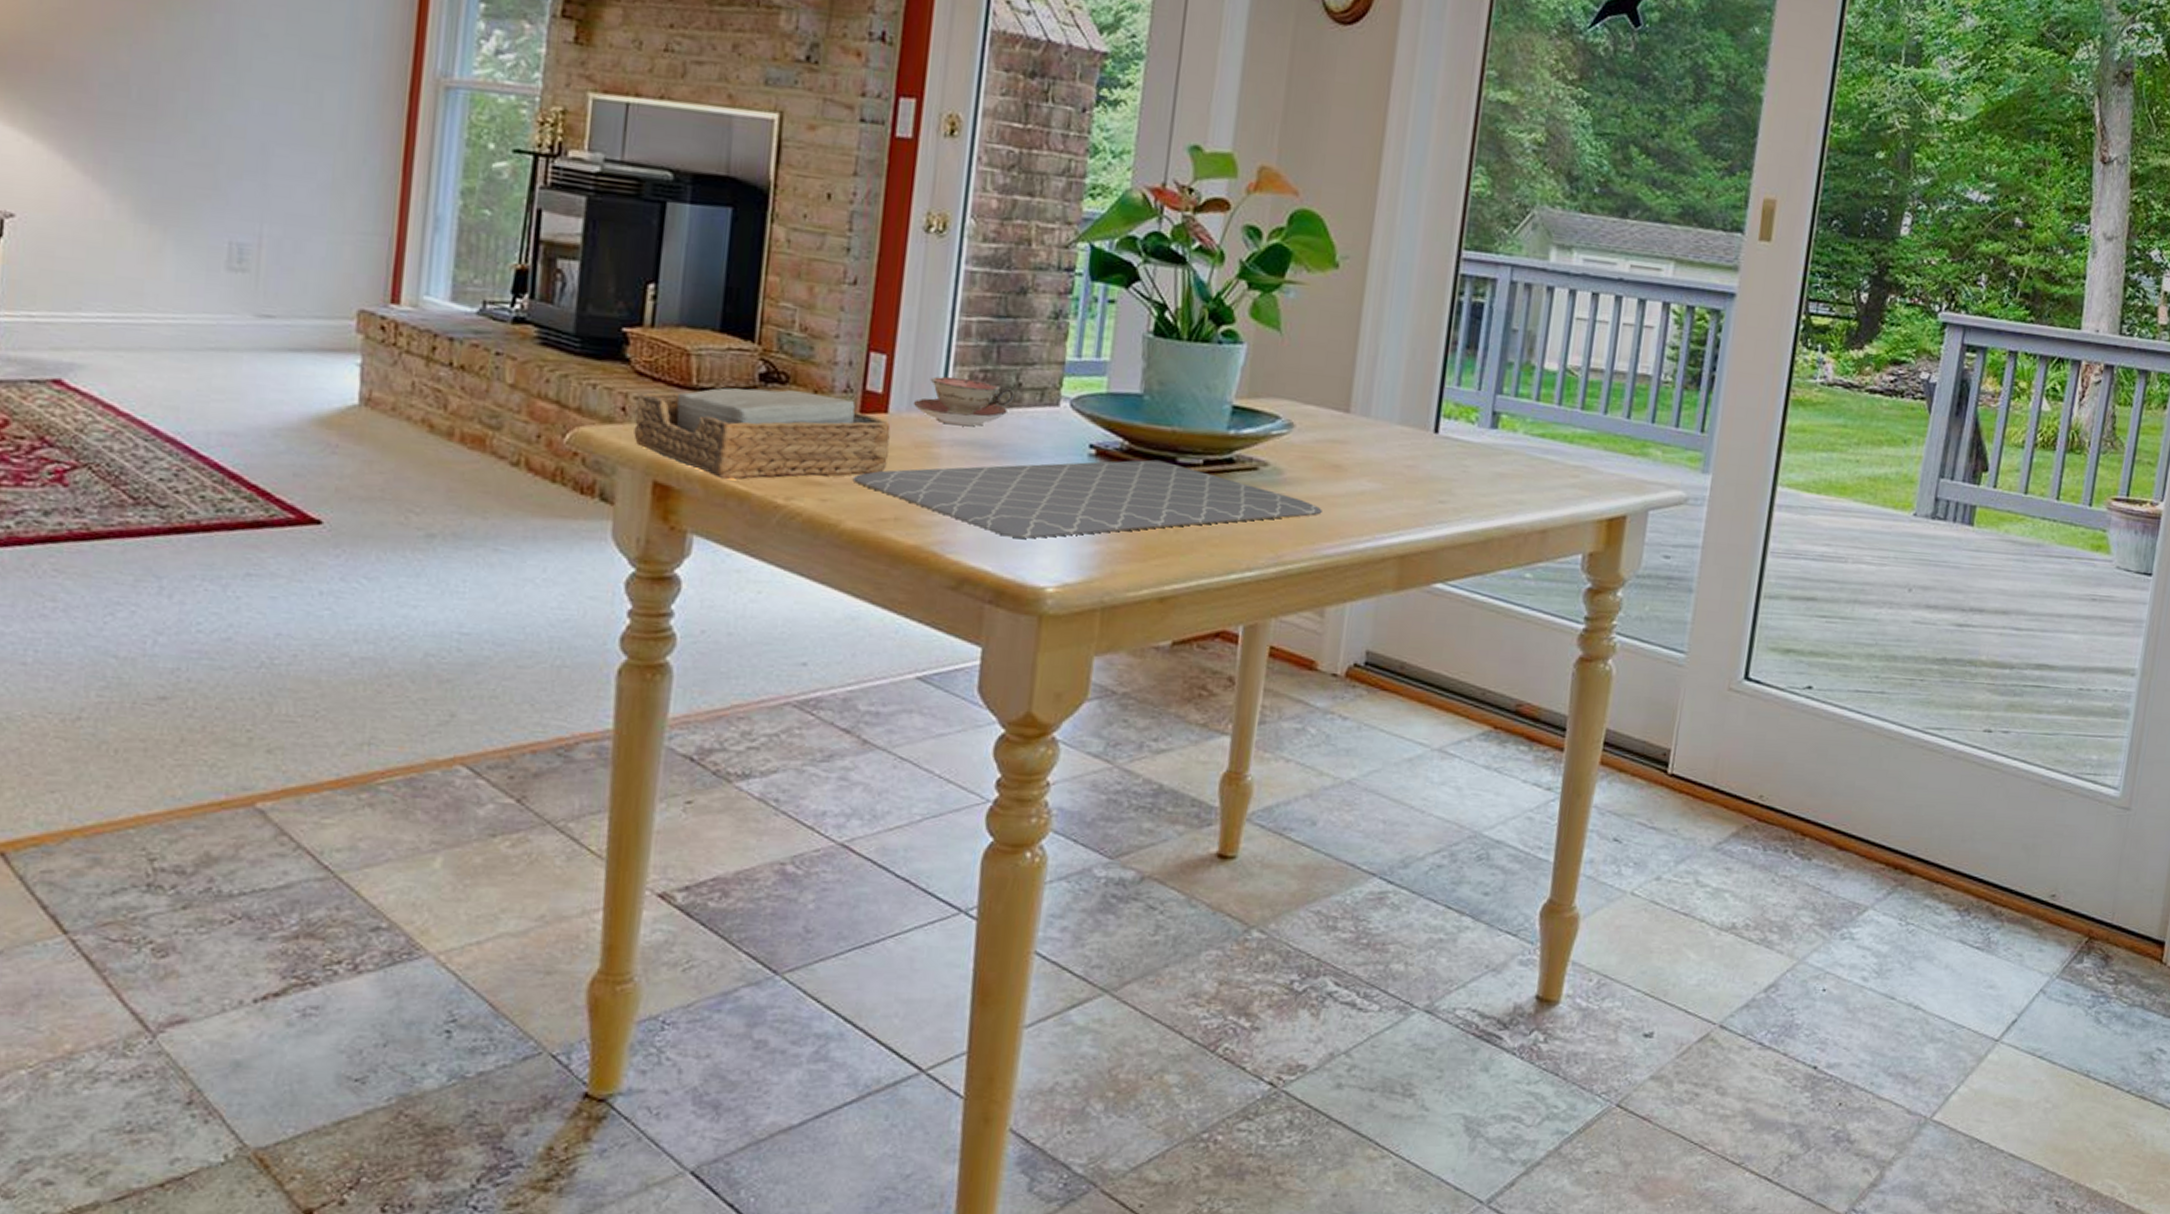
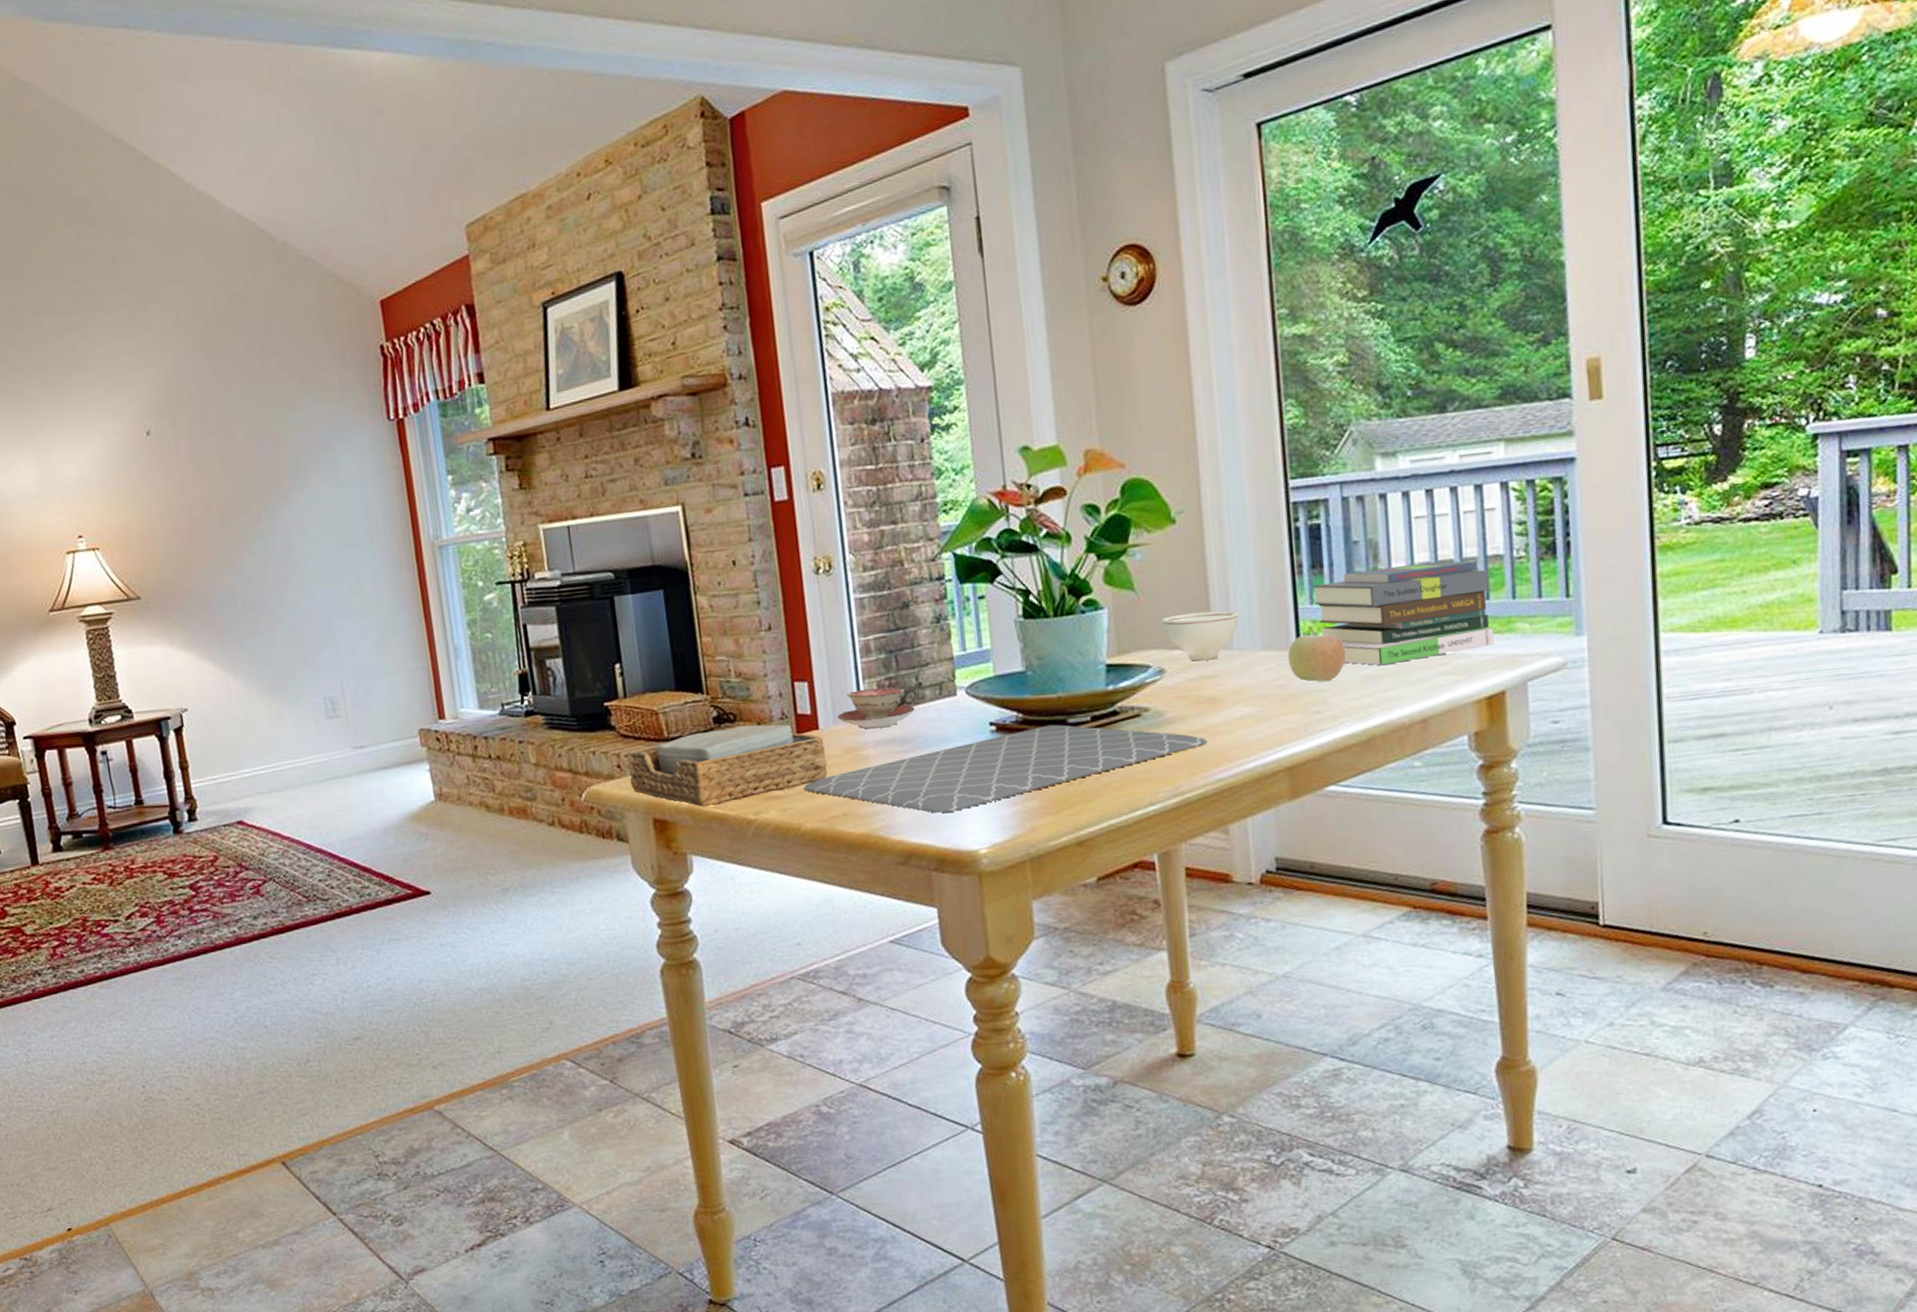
bowl: none [1301,367,1383,424] -> present [1161,610,1239,661]
fruit: none [1422,409,1483,472] -> present [1287,626,1346,682]
books: none [1462,361,1634,467] -> present [1313,561,1494,666]

